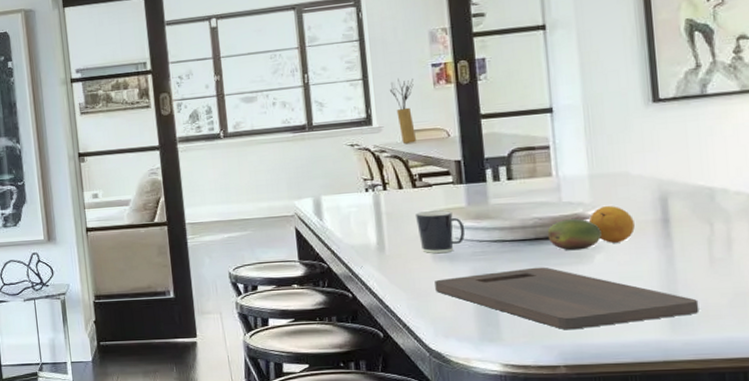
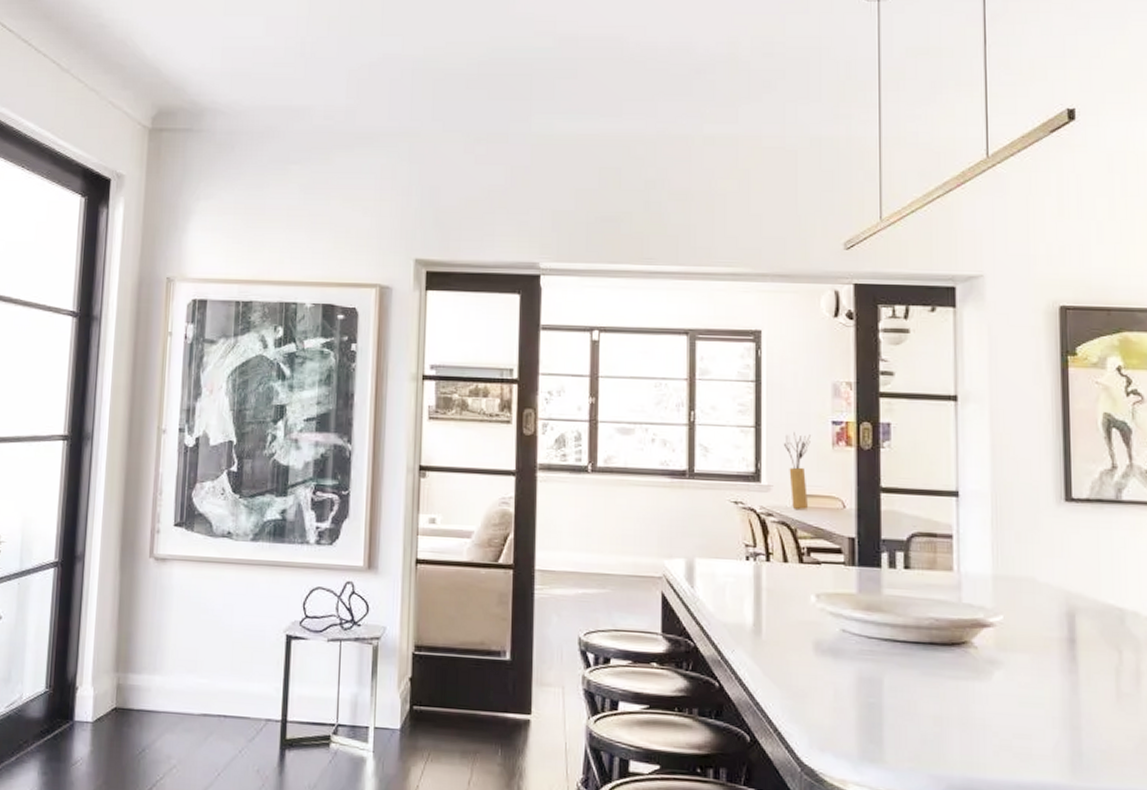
mug: present [414,210,465,254] -> none [798,593,854,647]
cutting board: present [435,267,700,330] -> none [814,677,1103,760]
fruit: present [547,219,602,251] -> none [943,624,1002,663]
fruit: present [588,206,635,243] -> none [989,614,1038,660]

